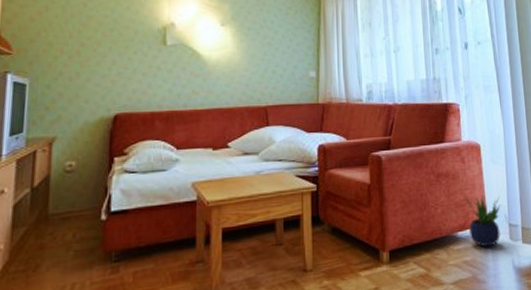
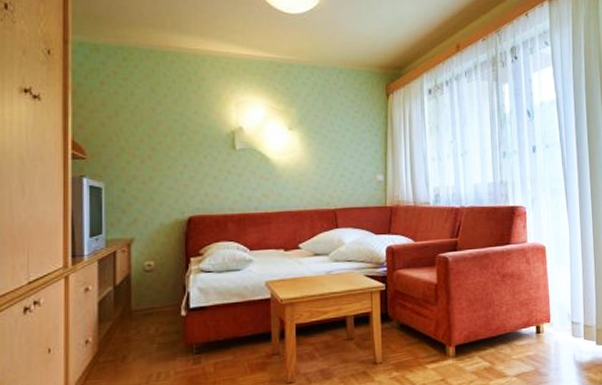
potted plant: present [465,195,500,247] -> none [529,295,564,343]

